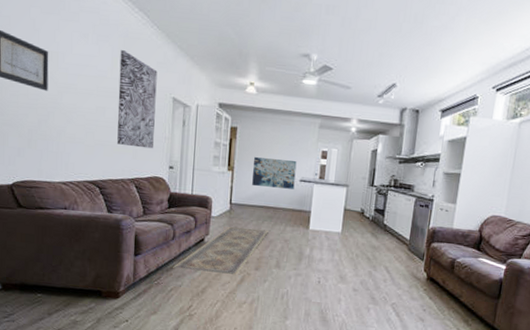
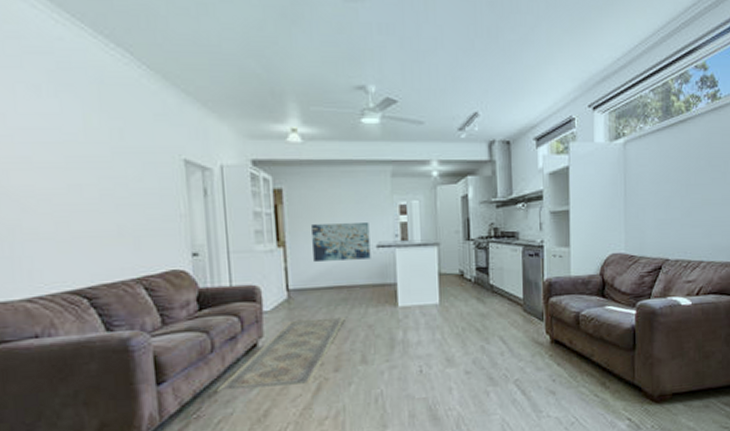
wall art: present [117,50,158,149] -> none [95,102,164,234]

